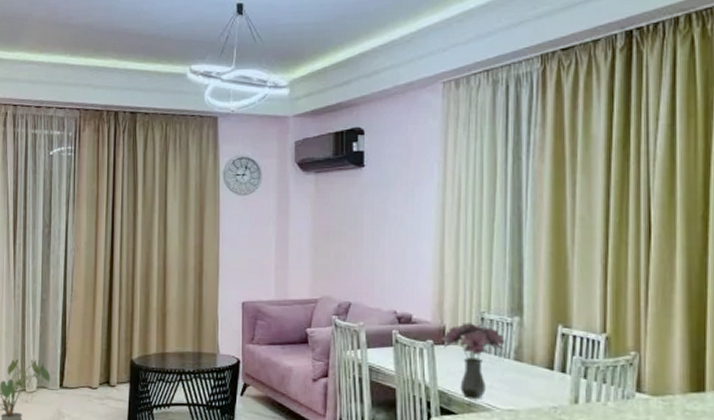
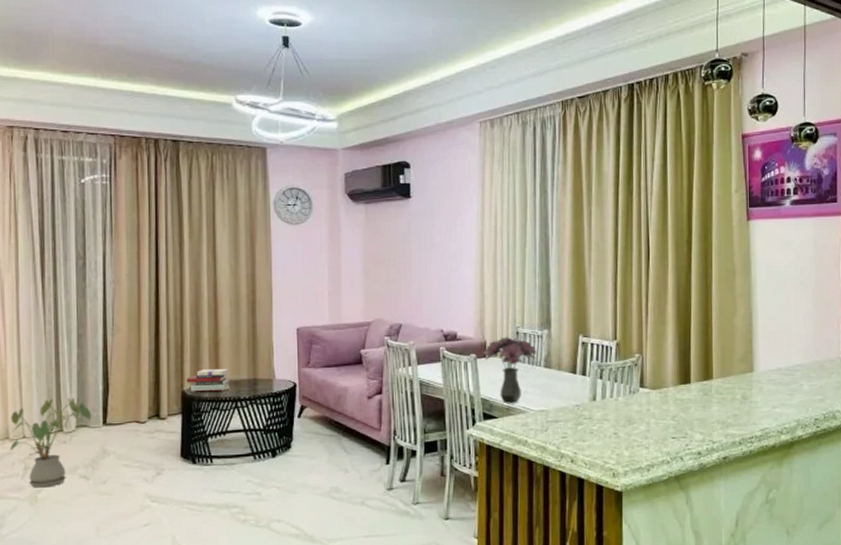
books: none [135,339,176,363] -> present [187,368,231,392]

